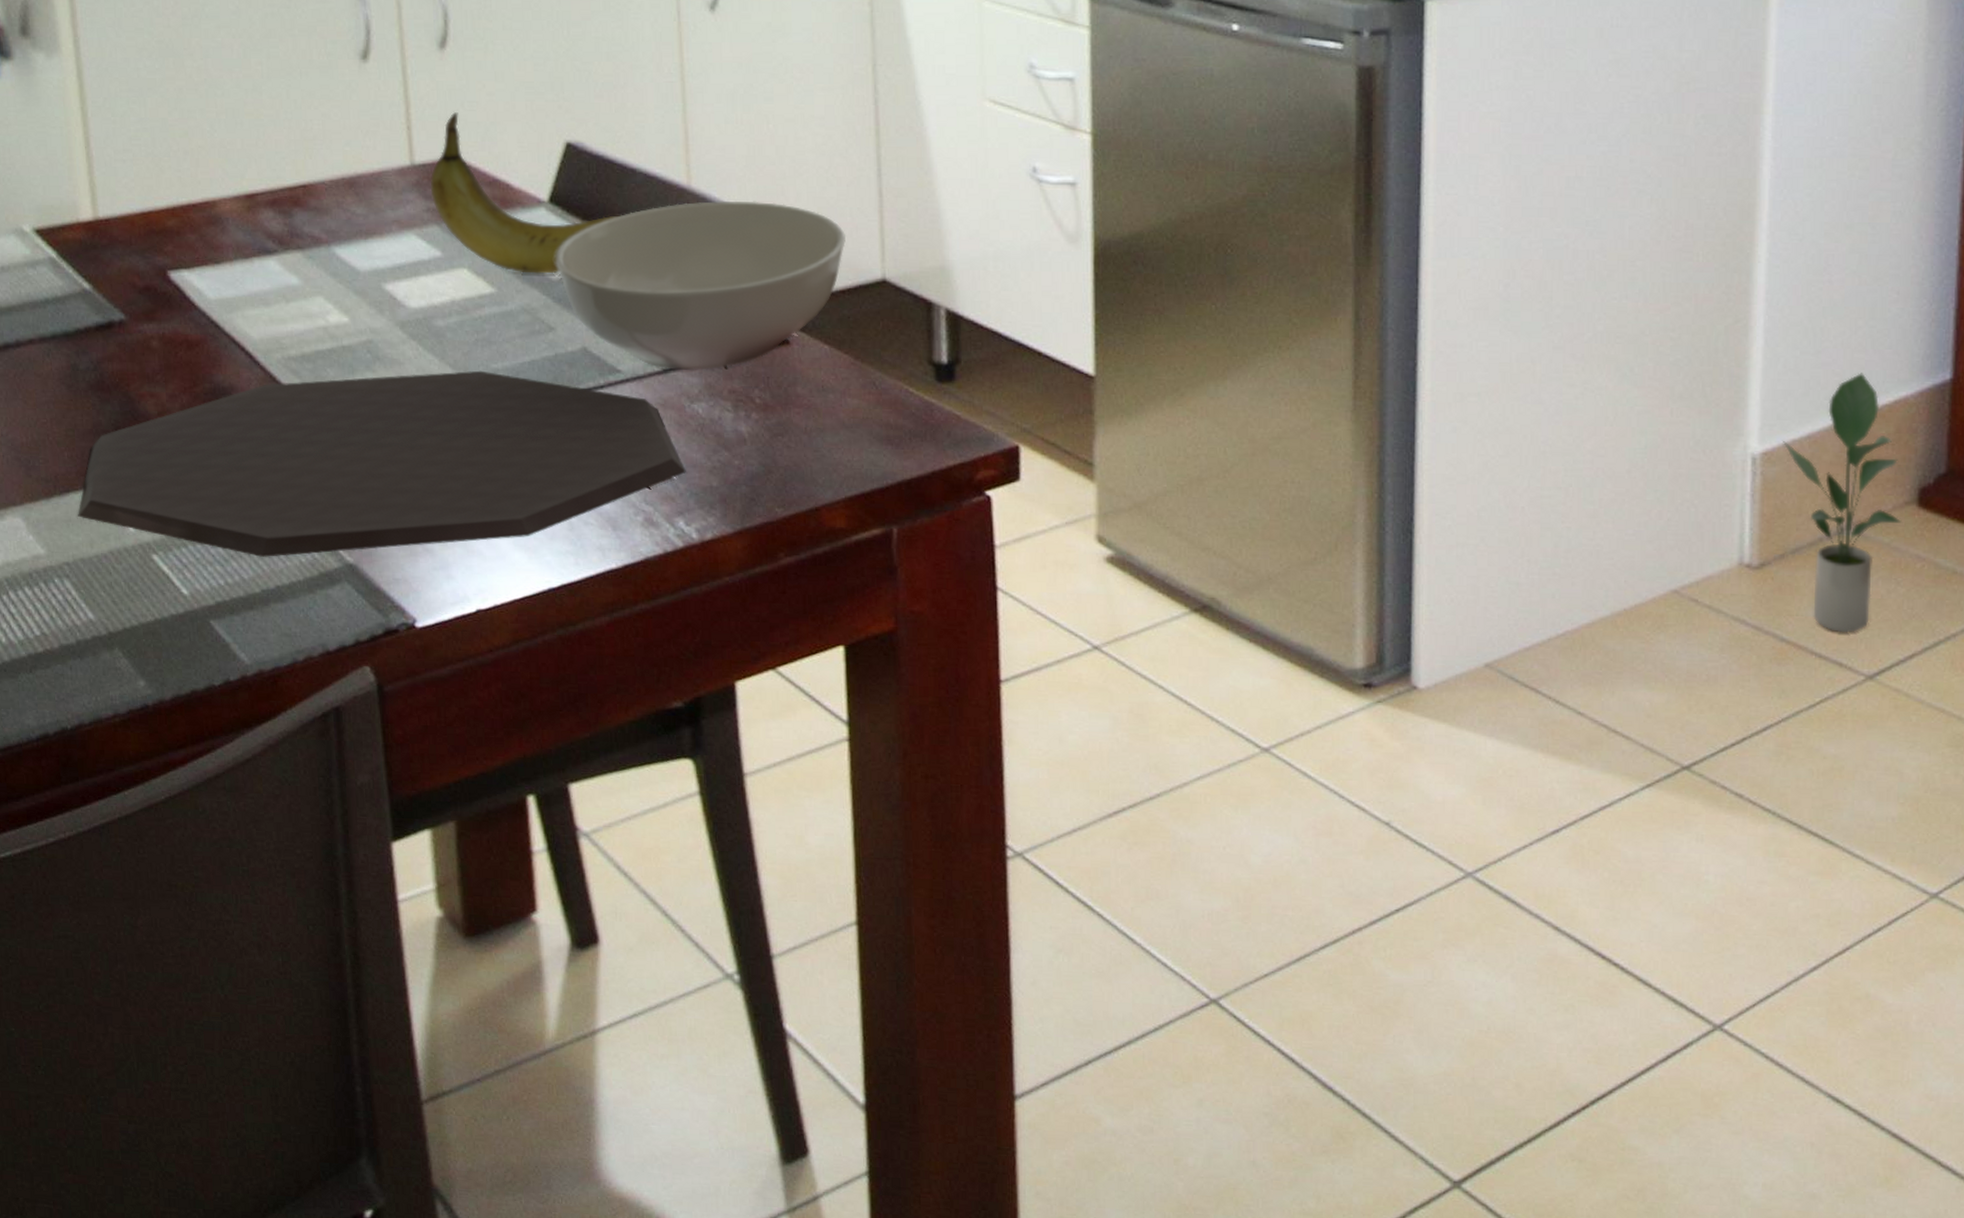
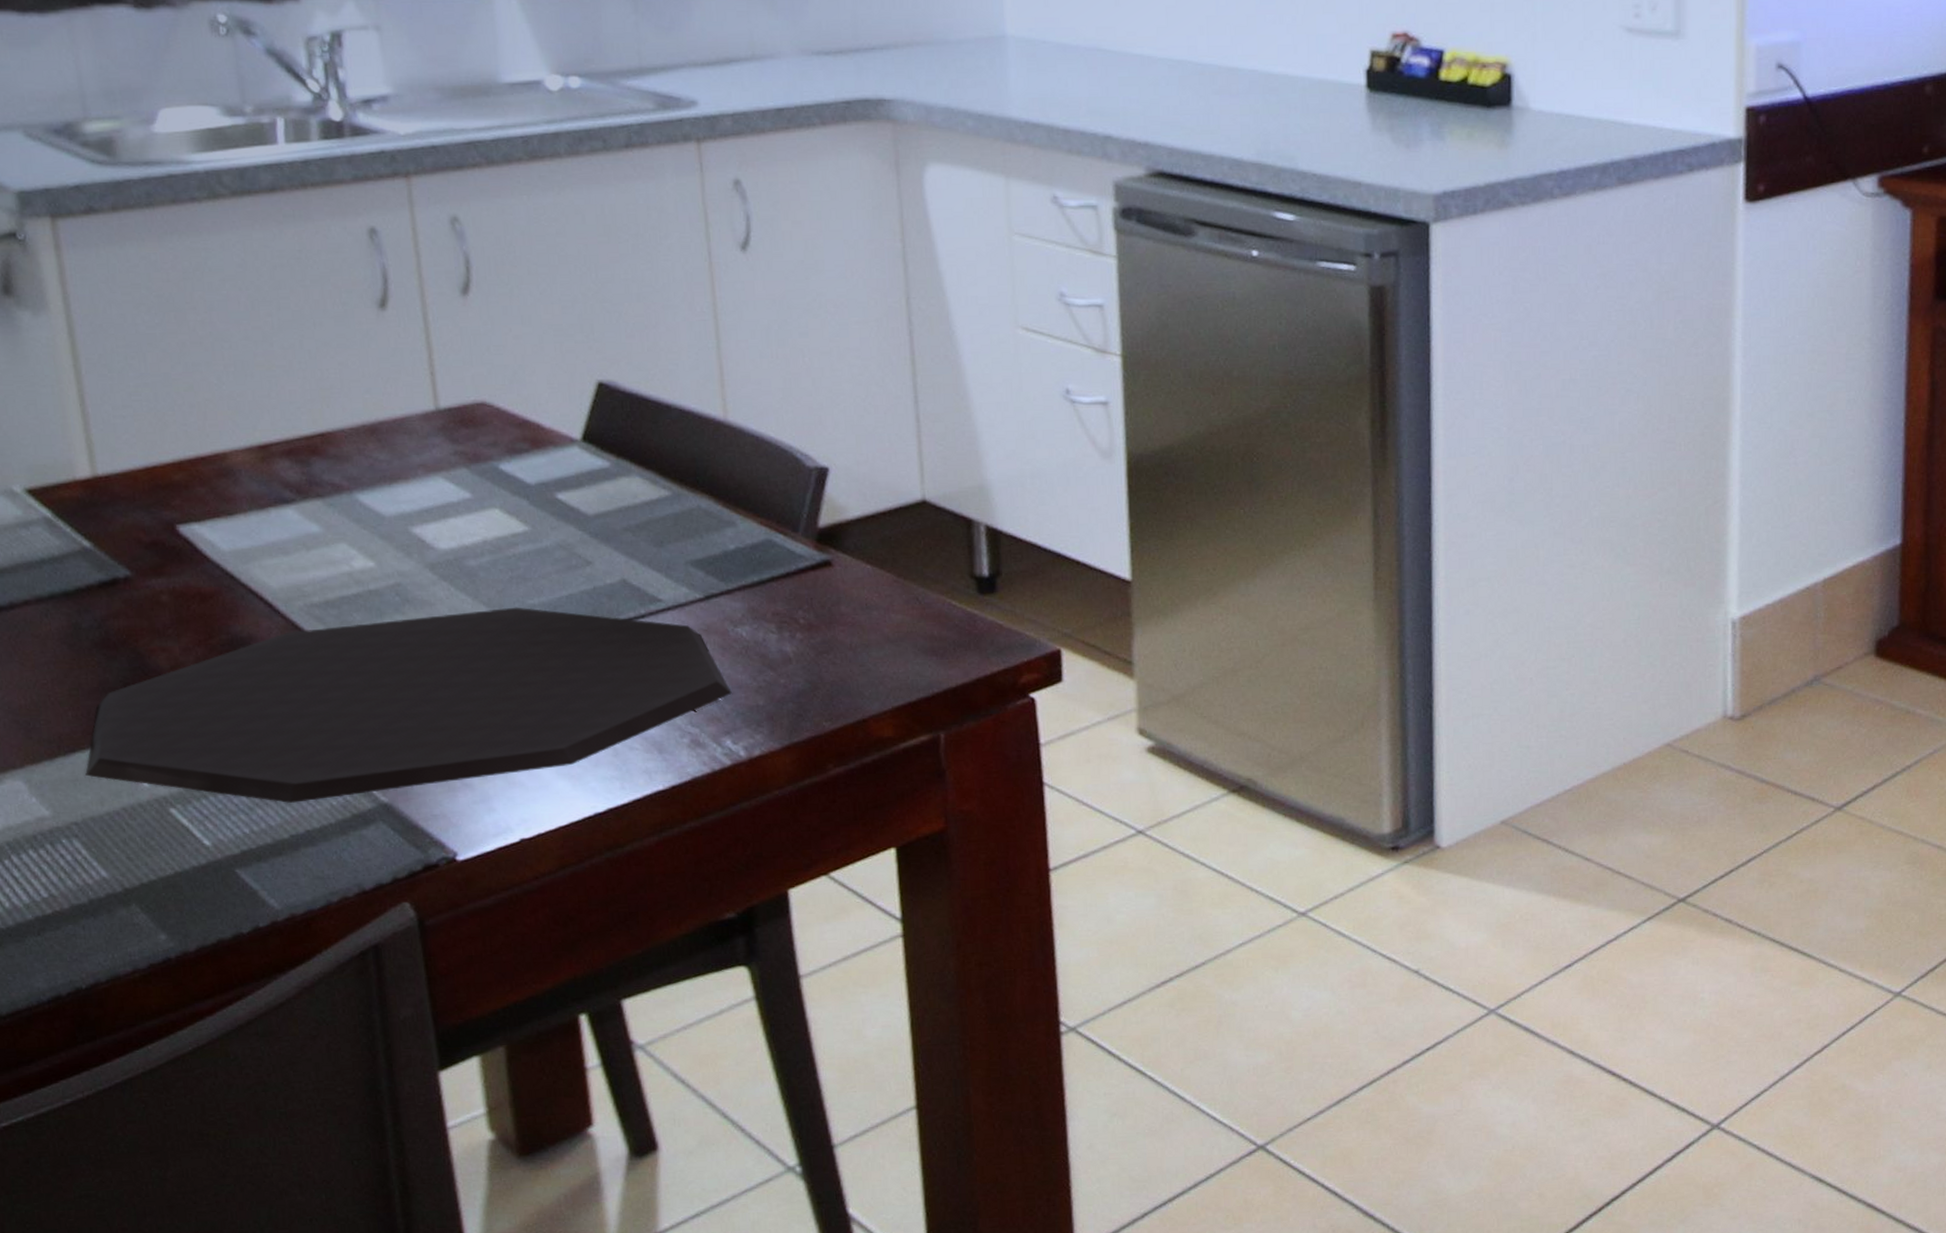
fruit: present [430,112,621,274] -> none [456,357,657,511]
bowl: present [555,200,846,370] -> none [590,431,885,596]
potted plant: present [1783,373,1902,633] -> none [1758,542,1862,772]

